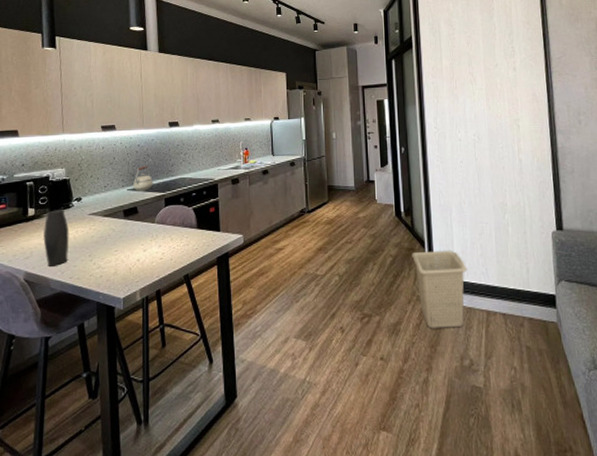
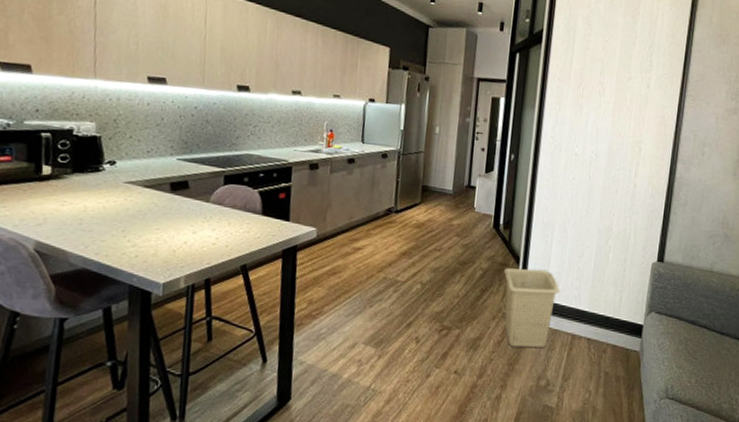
vase: present [43,210,69,266] -> none [62,171,98,239]
kettle: present [133,165,154,193] -> none [185,133,212,165]

